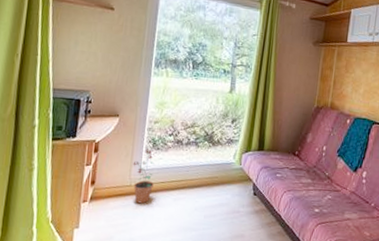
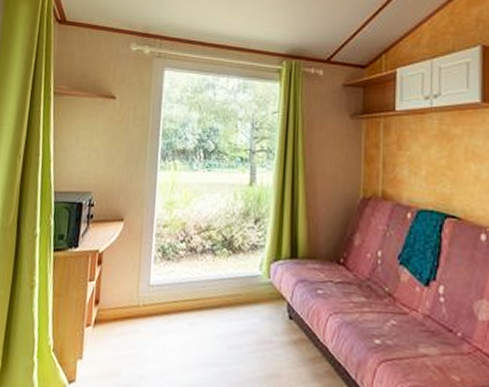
potted plant: present [133,149,155,204] -> none [140,259,165,330]

